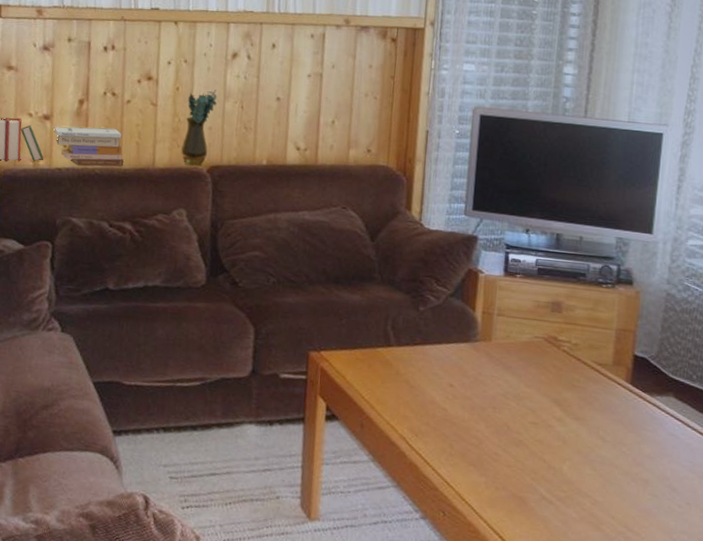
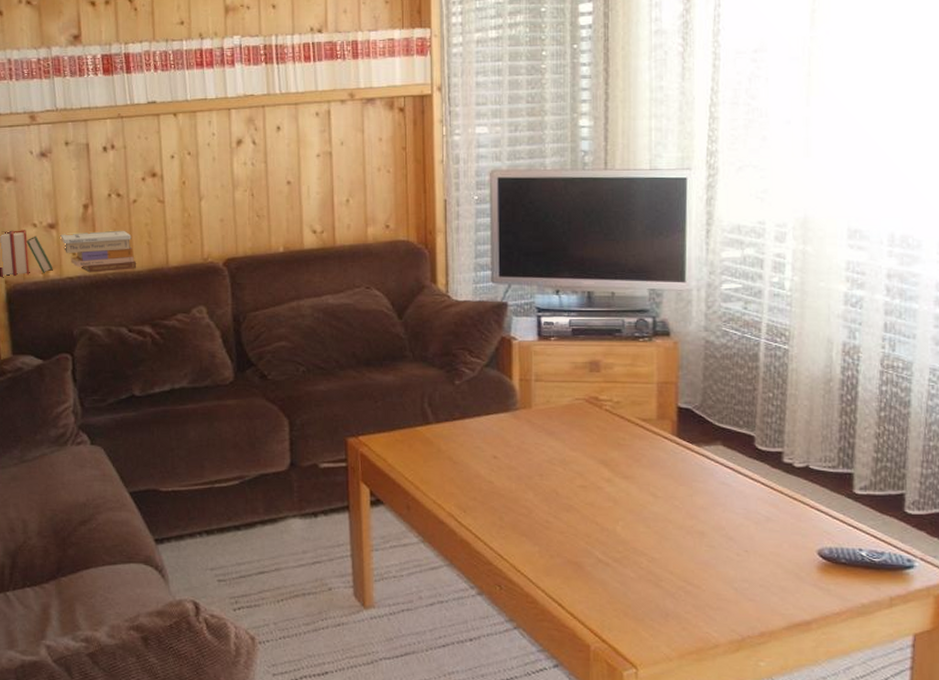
vase: present [181,90,217,167] -> none [195,180,226,261]

